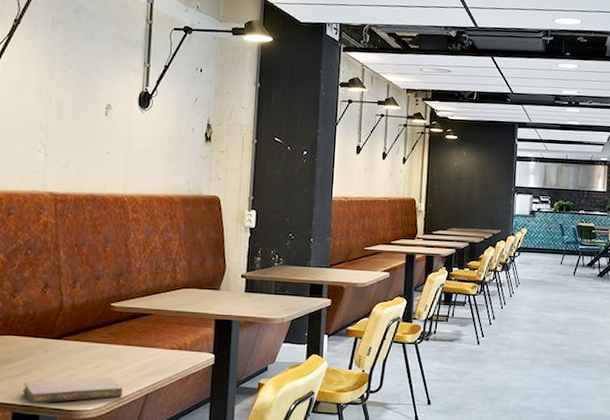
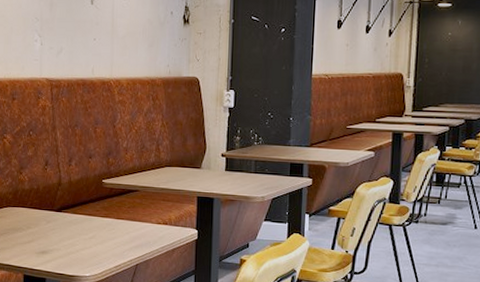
notebook: present [22,376,122,403] -> none [31,247,115,268]

